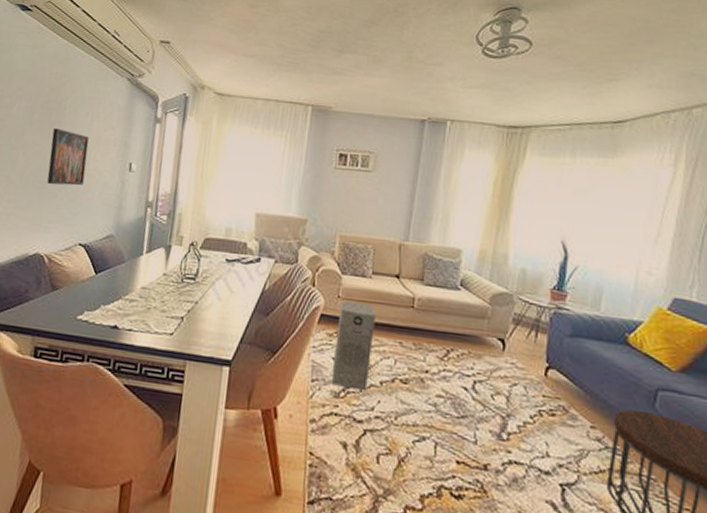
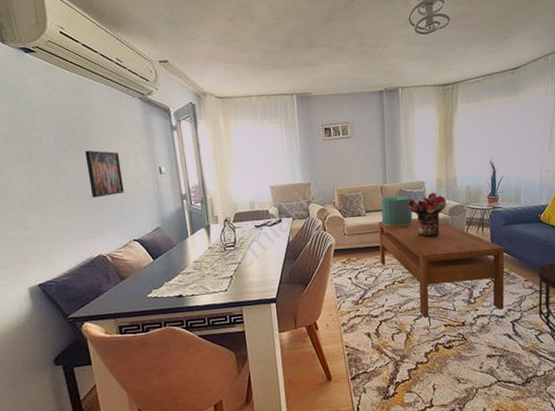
air purifier: present [331,300,376,391] -> none [347,234,377,297]
coffee table: none [380,290,566,461] -> present [378,218,505,318]
decorative container: none [392,257,439,307] -> present [380,195,413,228]
bouquet: none [430,266,489,330] -> present [406,192,447,238]

